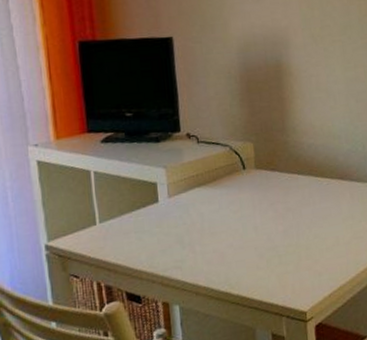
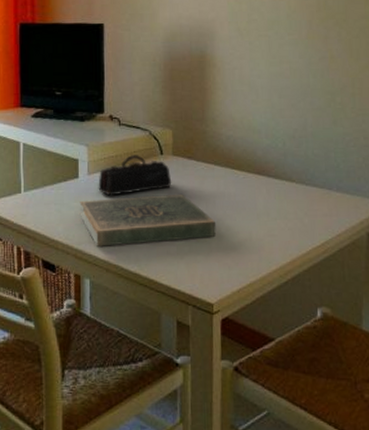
book: none [161,206,304,271] -> present [79,193,216,247]
pencil case: none [180,172,257,217] -> present [98,155,172,196]

